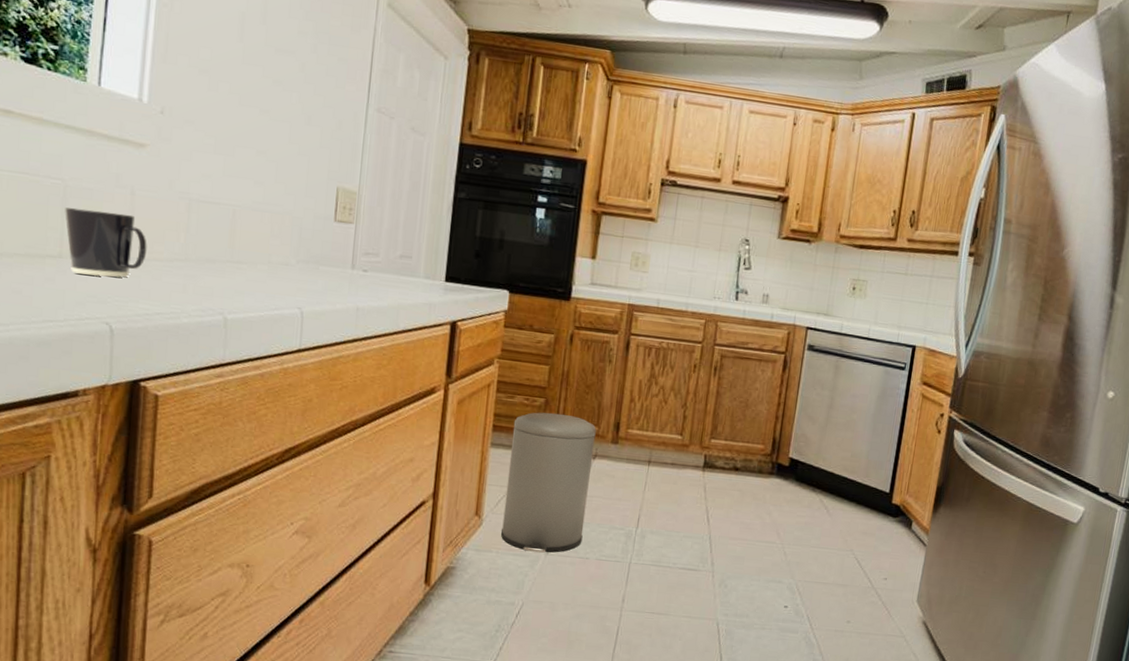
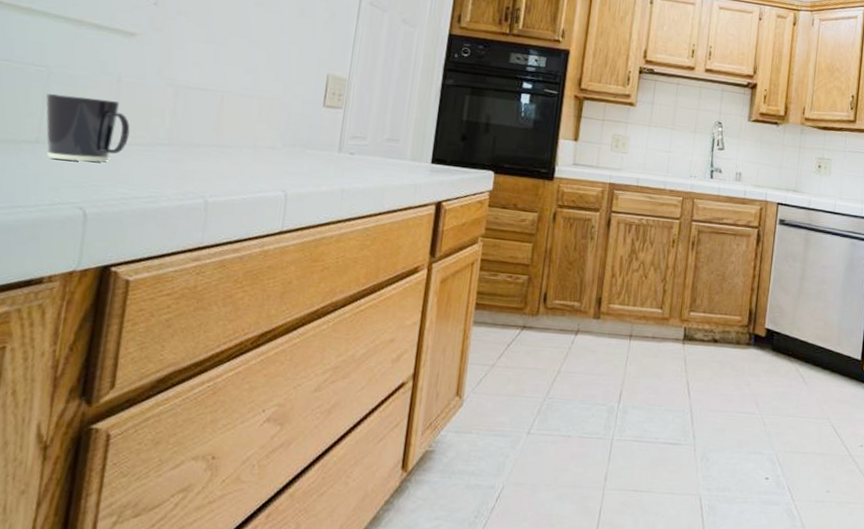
pedal bin: present [501,412,596,553] -> none [482,289,579,432]

